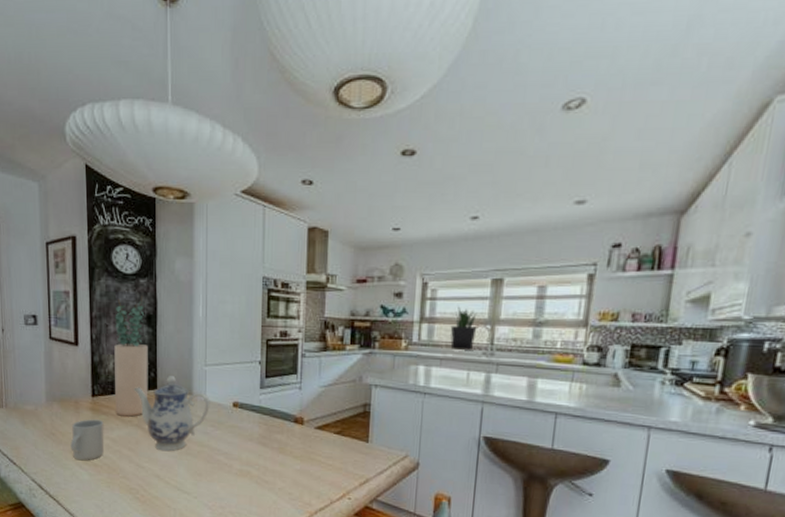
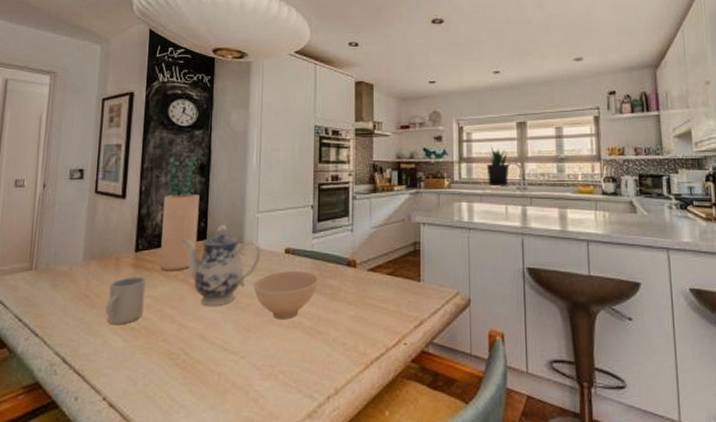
bowl: none [202,423,267,468] -> present [253,270,319,320]

